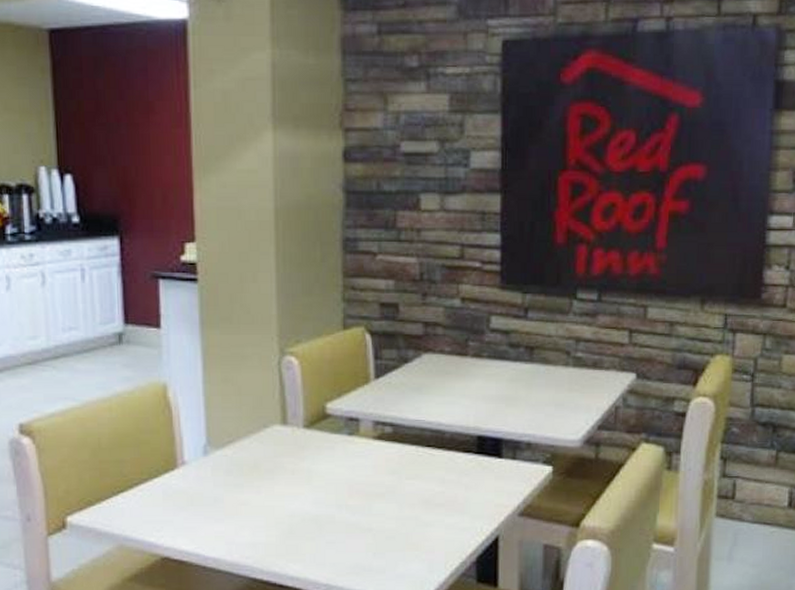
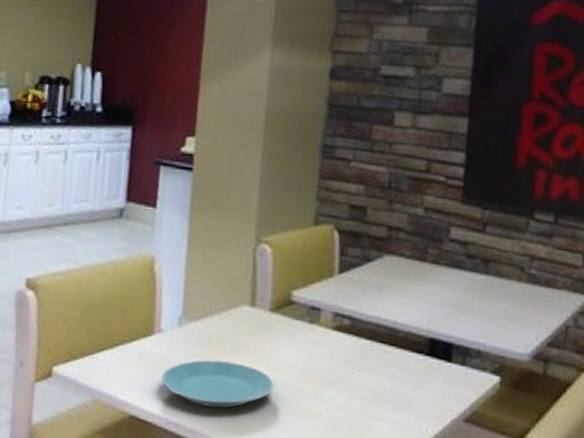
plate: none [192,486,316,538] -> present [161,359,274,408]

